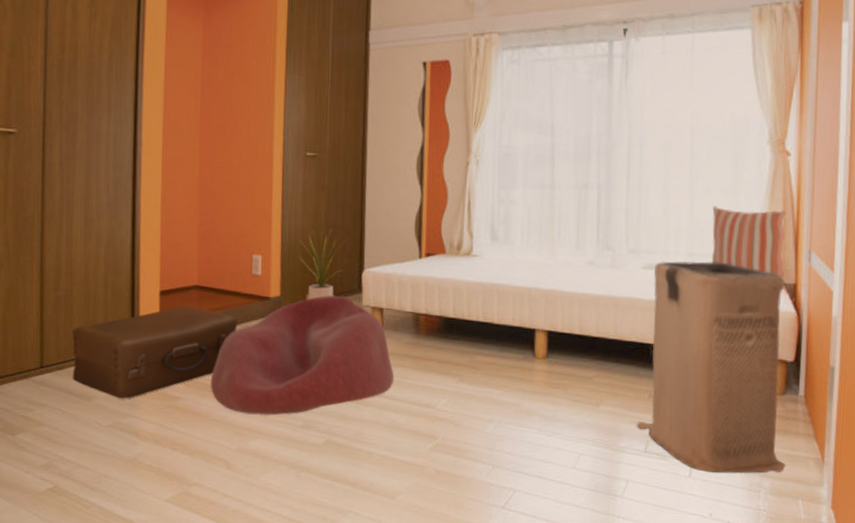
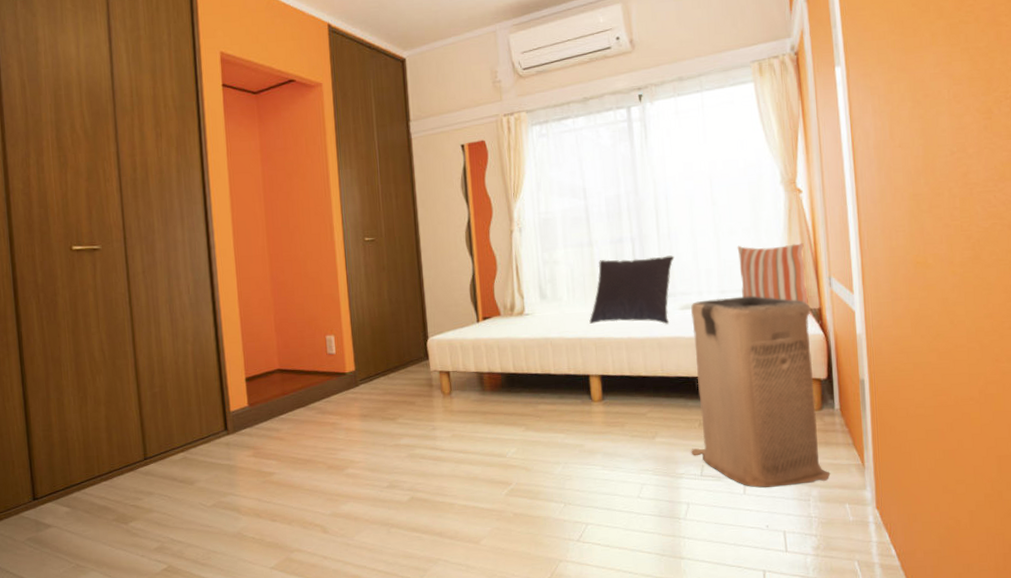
suitcase: present [72,306,238,399] -> none [170,388,320,480]
bean bag chair: present [210,295,395,416] -> none [300,364,467,481]
house plant: present [298,229,345,300] -> none [367,305,409,371]
cushion: none [542,205,643,283] -> present [589,255,675,325]

